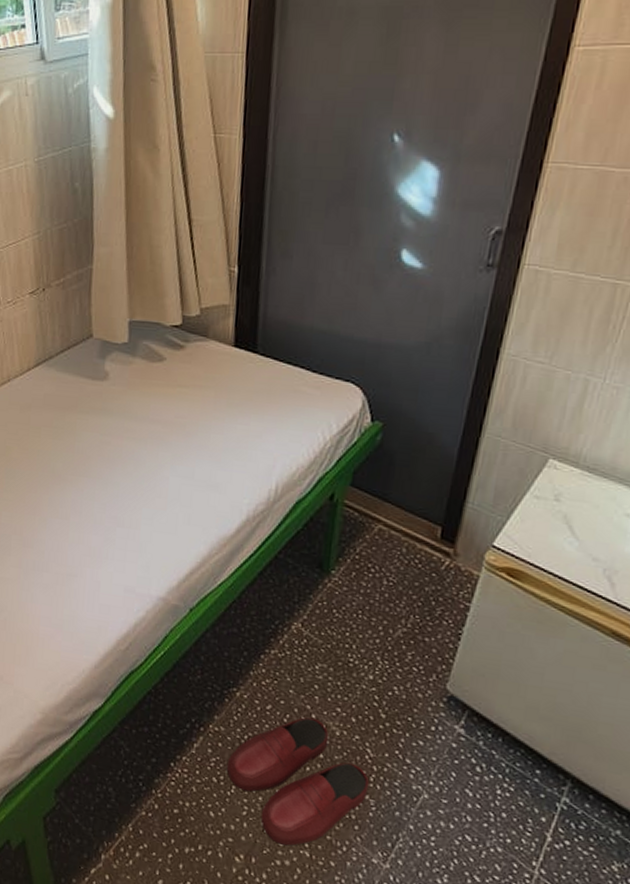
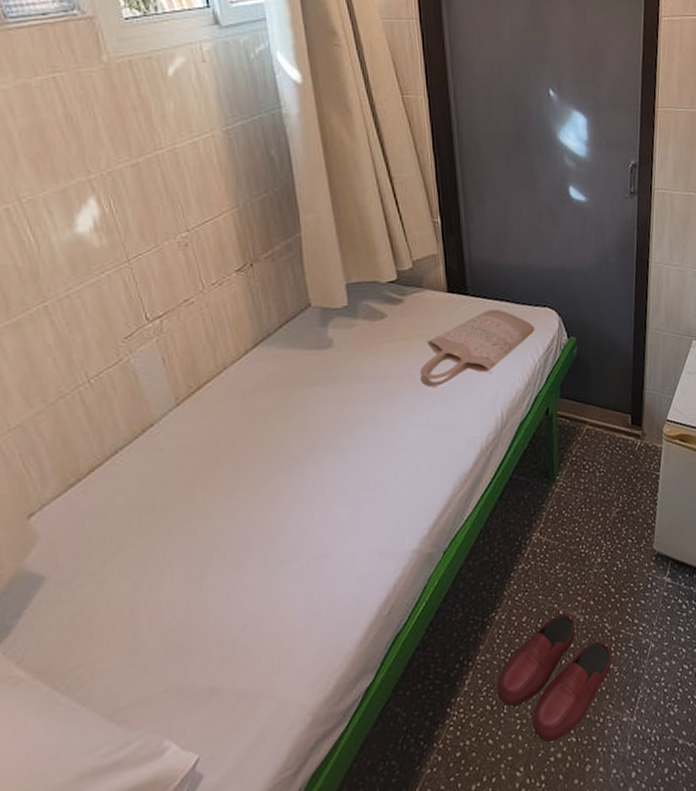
shopping bag: none [192,372,332,442] -> present [420,309,535,387]

